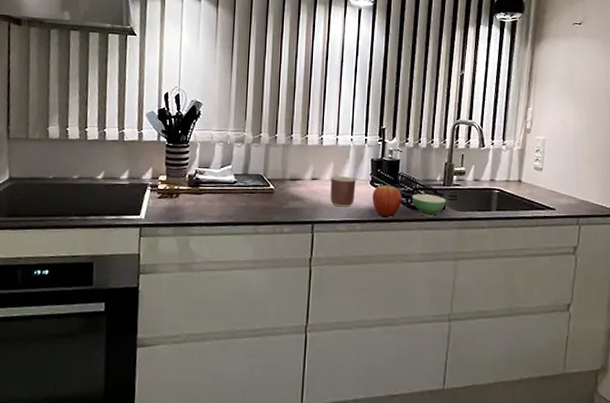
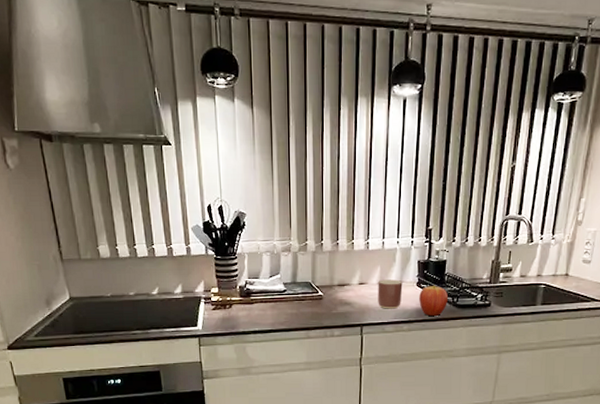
bowl: present [411,194,447,218] -> none [457,292,493,315]

